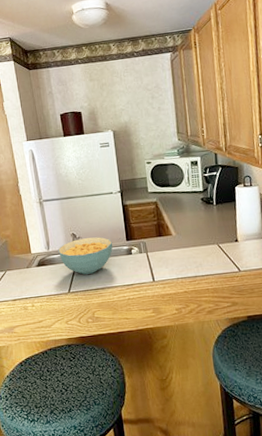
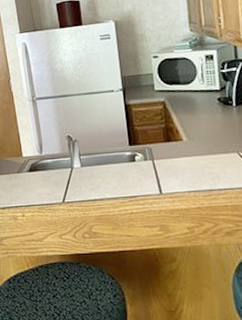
cereal bowl: present [58,237,113,275] -> none [52,140,114,183]

